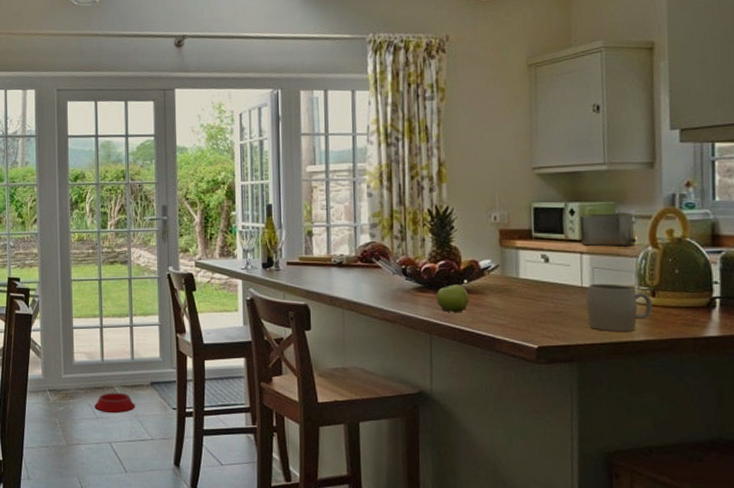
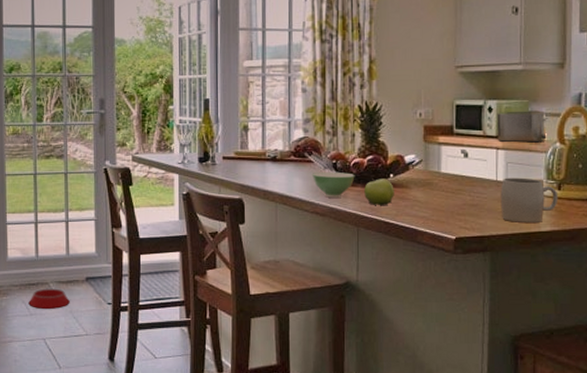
bowl: none [380,277,426,304] -> present [311,171,355,198]

